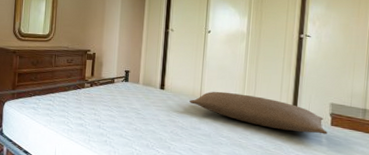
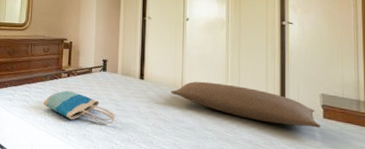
tote bag: none [66,99,135,132] -> present [43,90,115,125]

